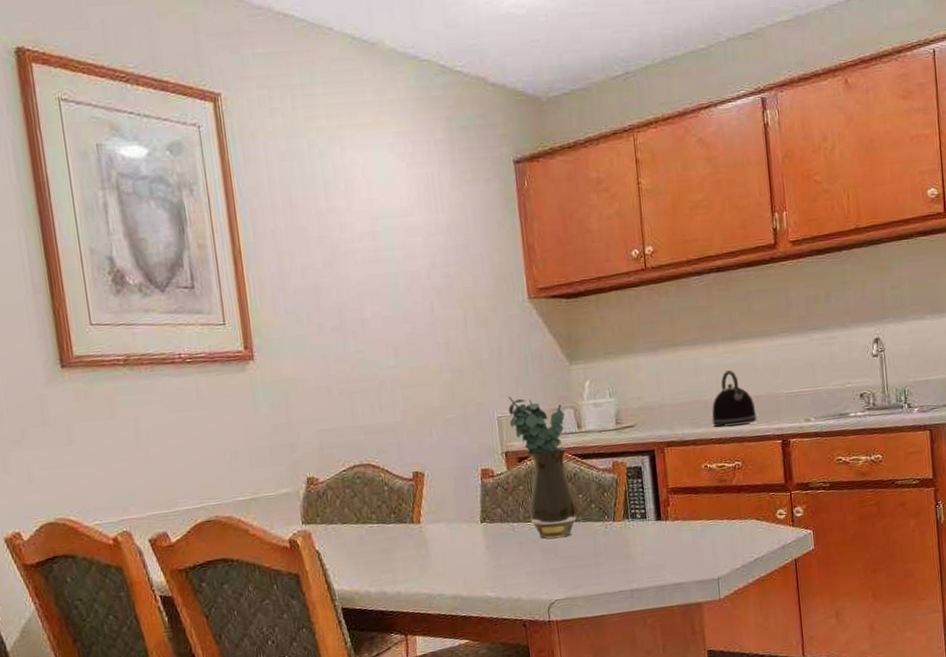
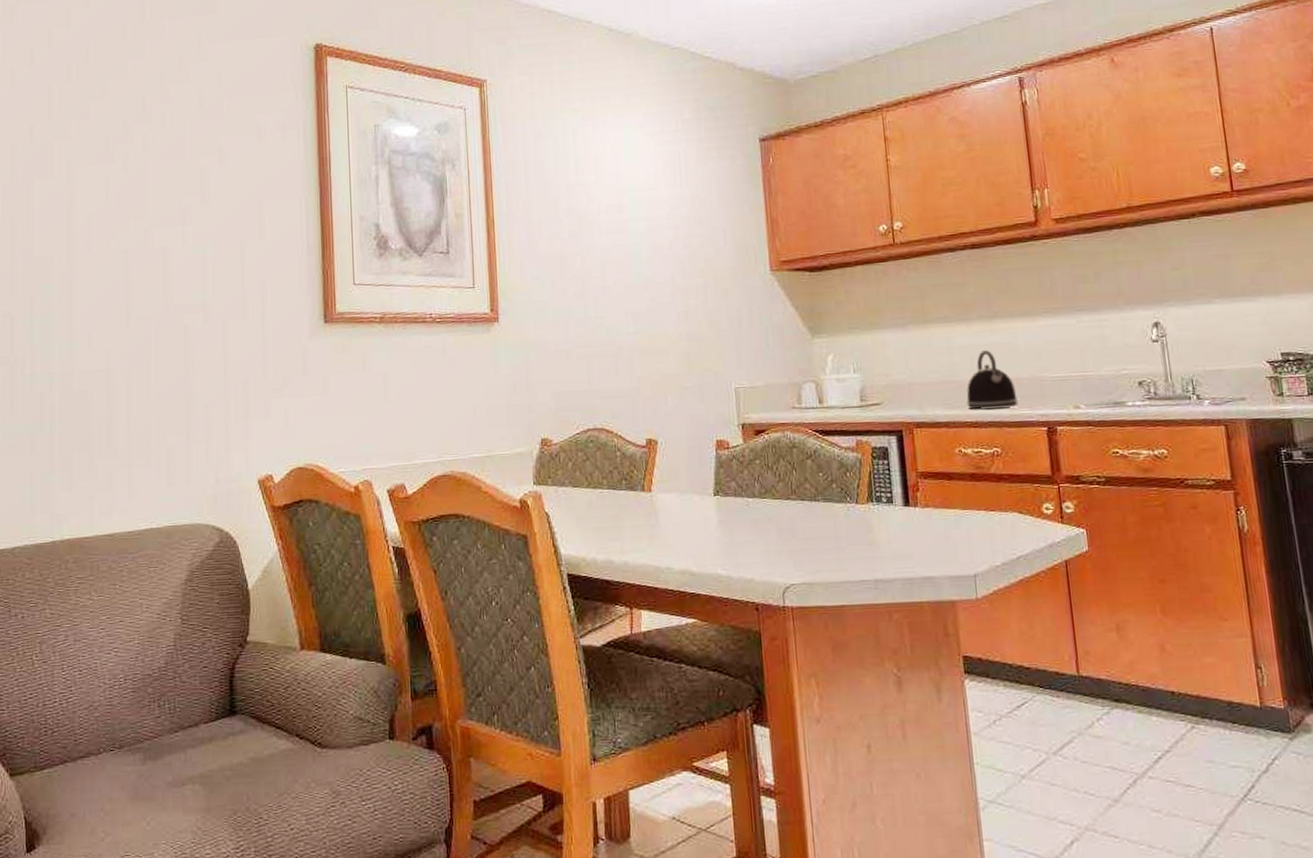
vase: present [508,396,578,539] -> none [746,367,817,518]

